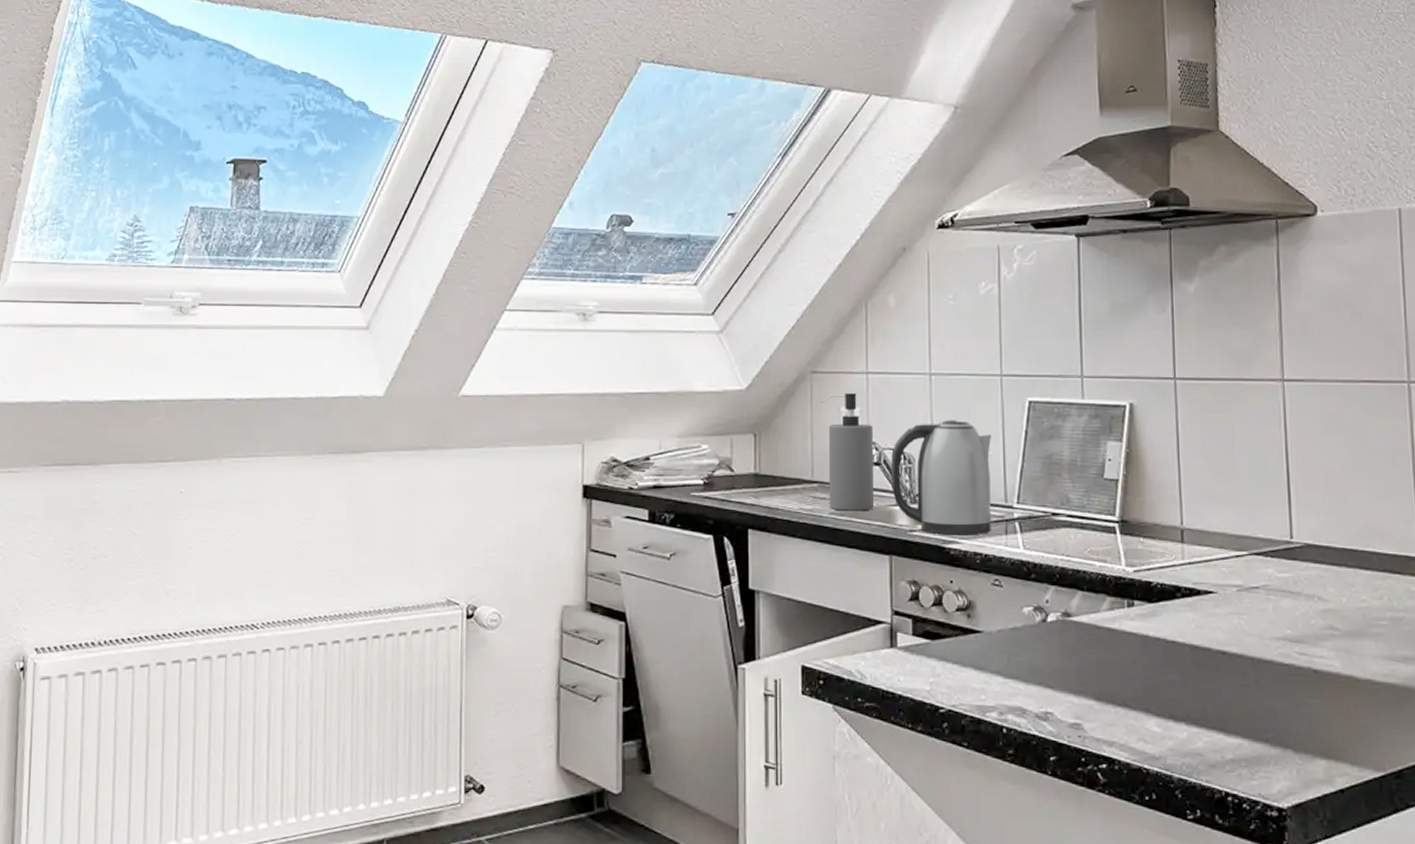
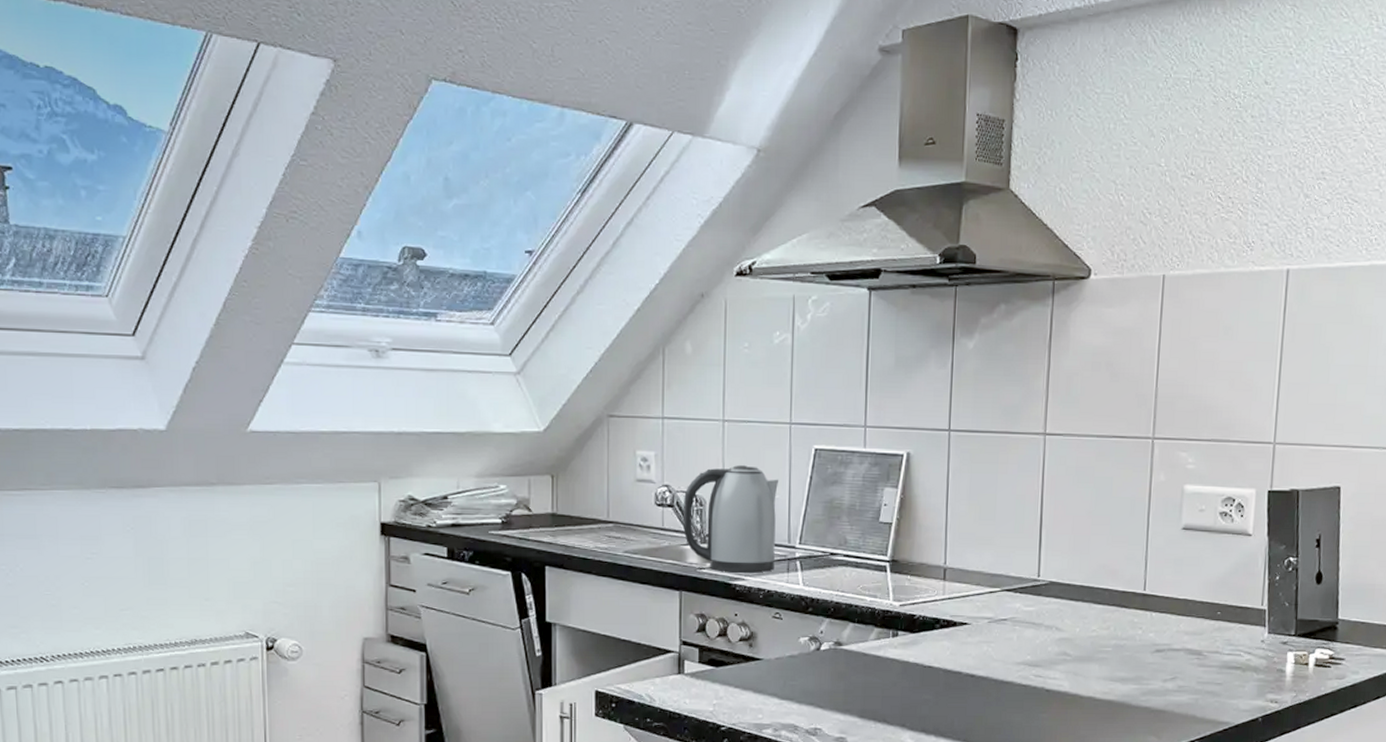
soap dispenser: present [820,393,875,511] -> none [617,437,667,550]

